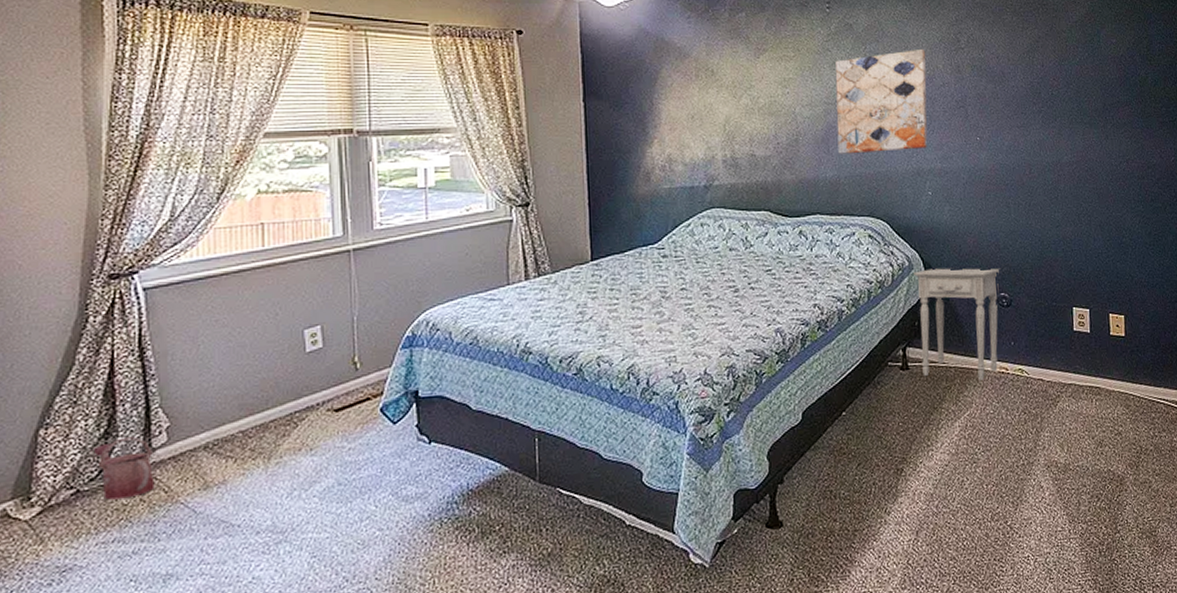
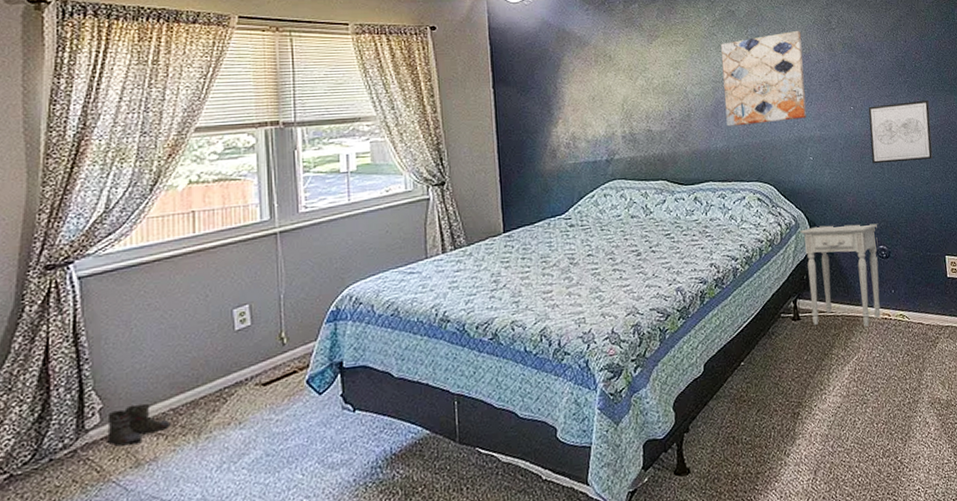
watering can: present [91,436,155,500] -> none [24,419,88,483]
boots: none [174,423,240,467] -> present [107,403,171,447]
wall art: none [996,132,1066,202] -> present [868,99,933,164]

